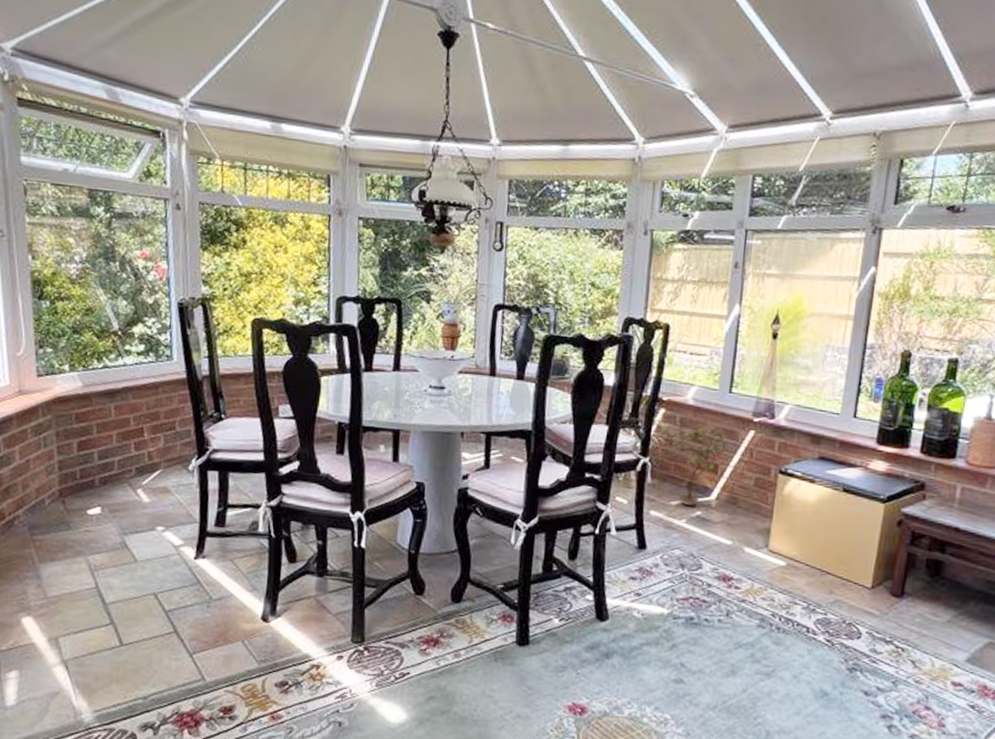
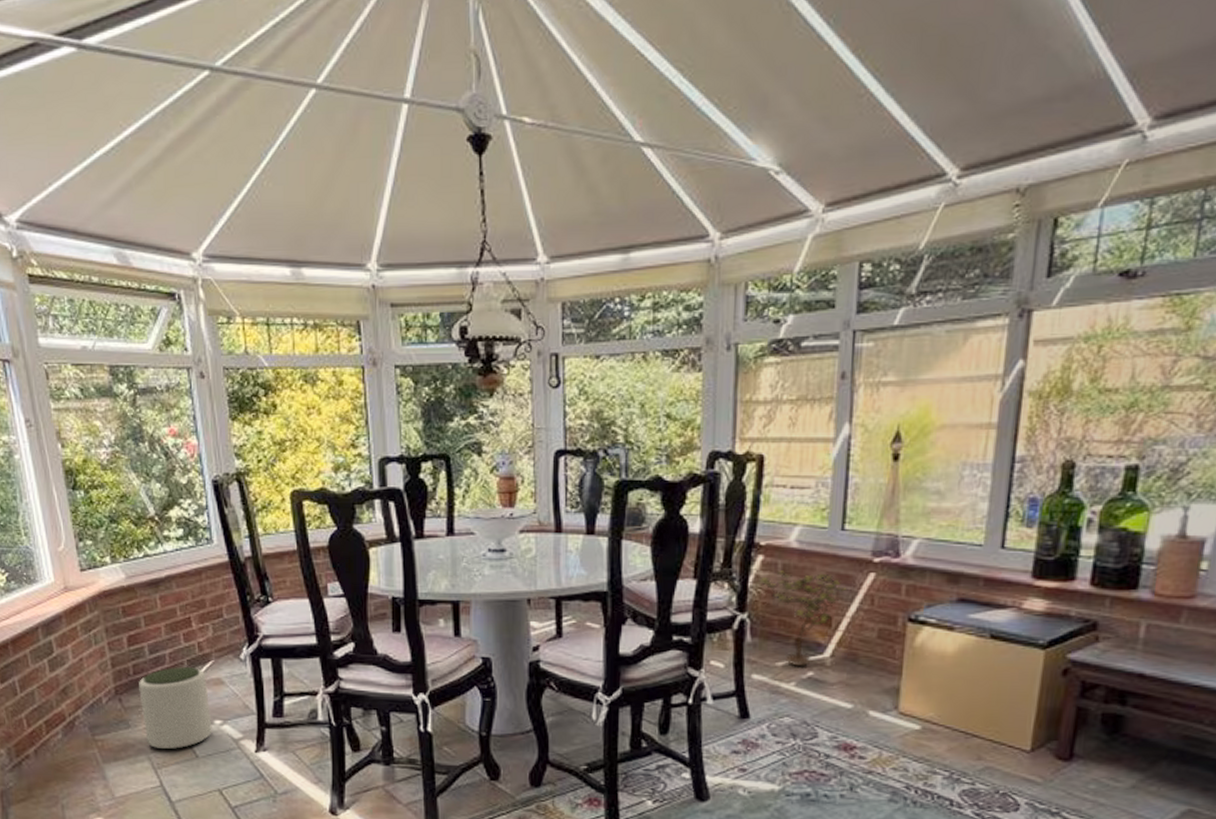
plant pot: none [84,473,154,553] -> present [139,667,212,750]

